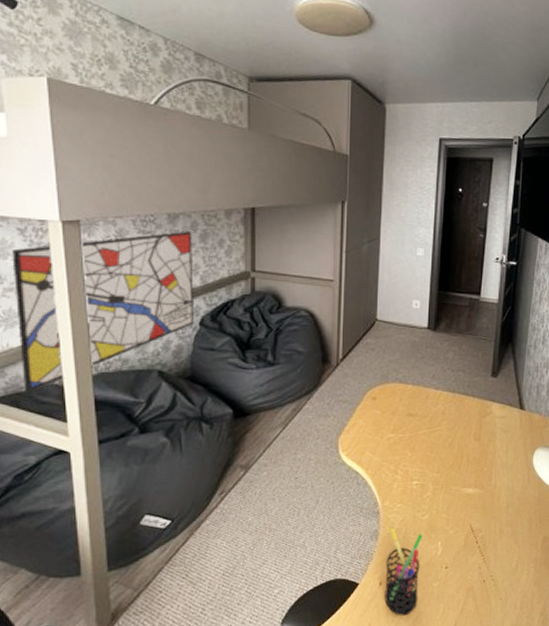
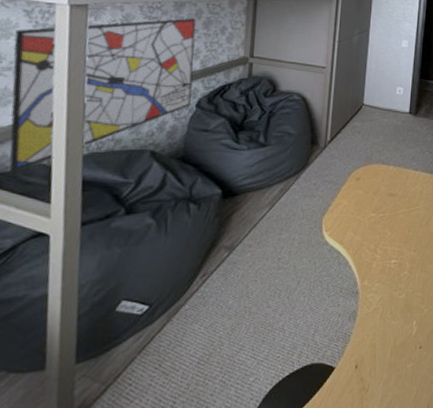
pen holder: present [385,526,423,616] -> none [360,306,399,401]

